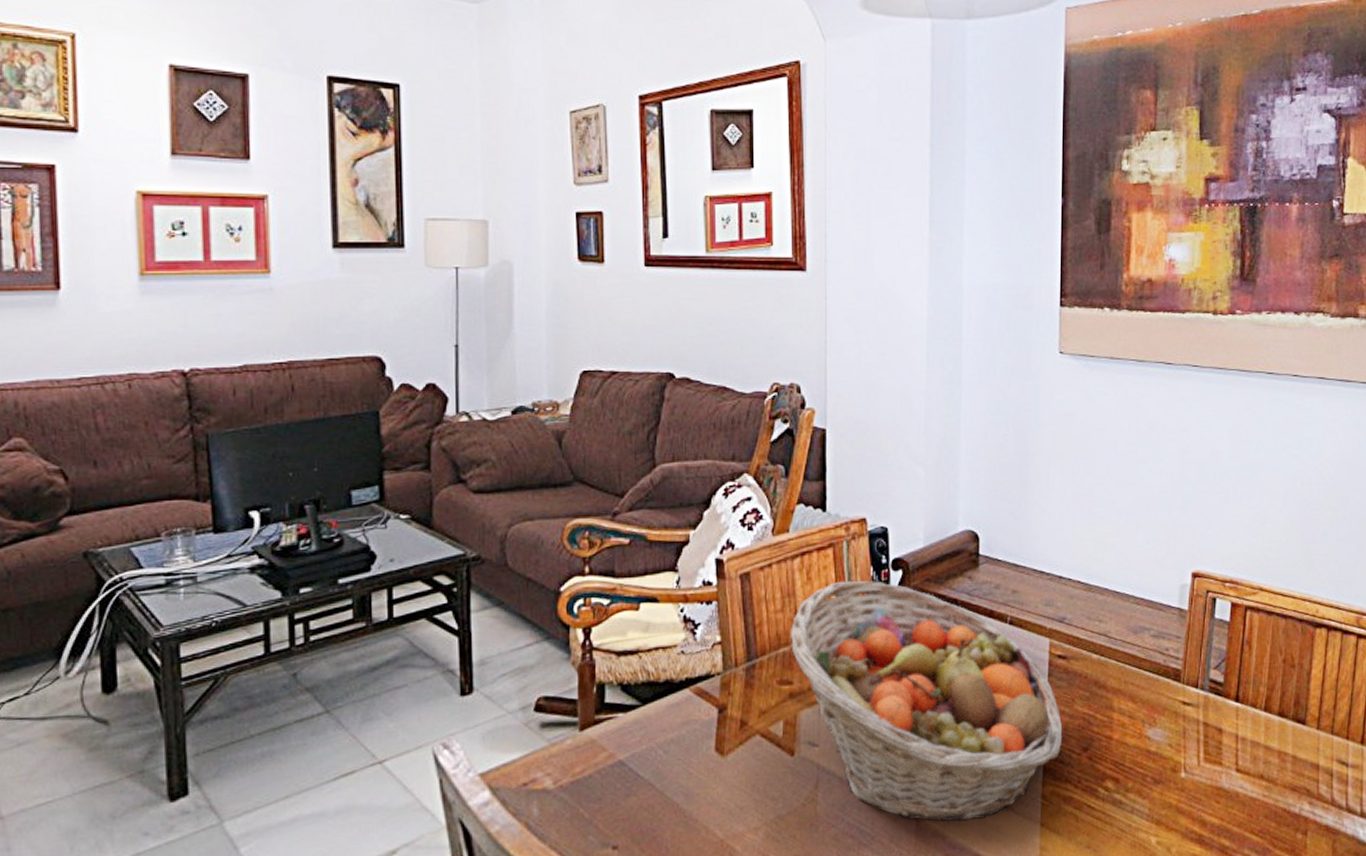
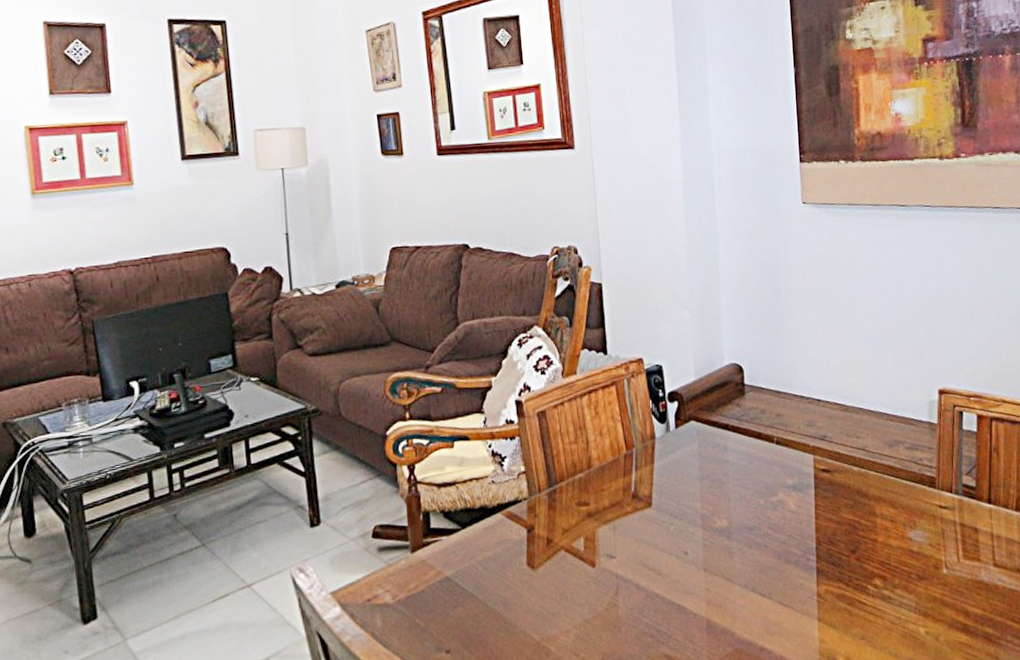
fruit basket: present [791,580,1063,822] -> none [584,412,832,620]

